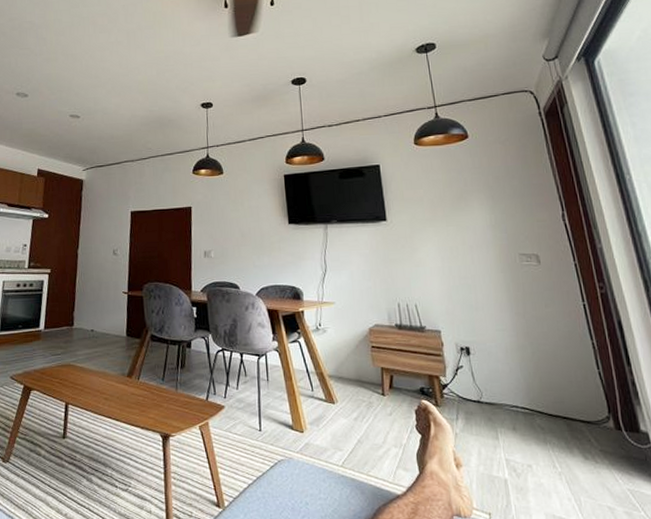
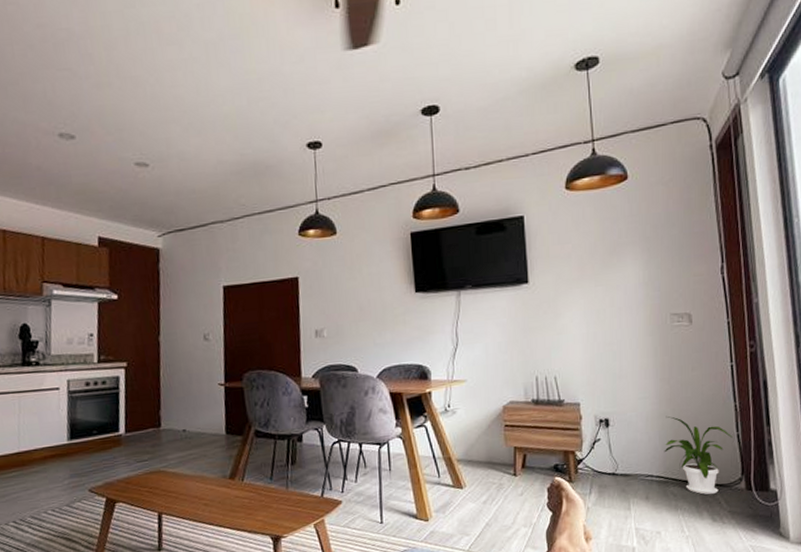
house plant: none [524,348,595,431] -> present [664,415,733,495]

